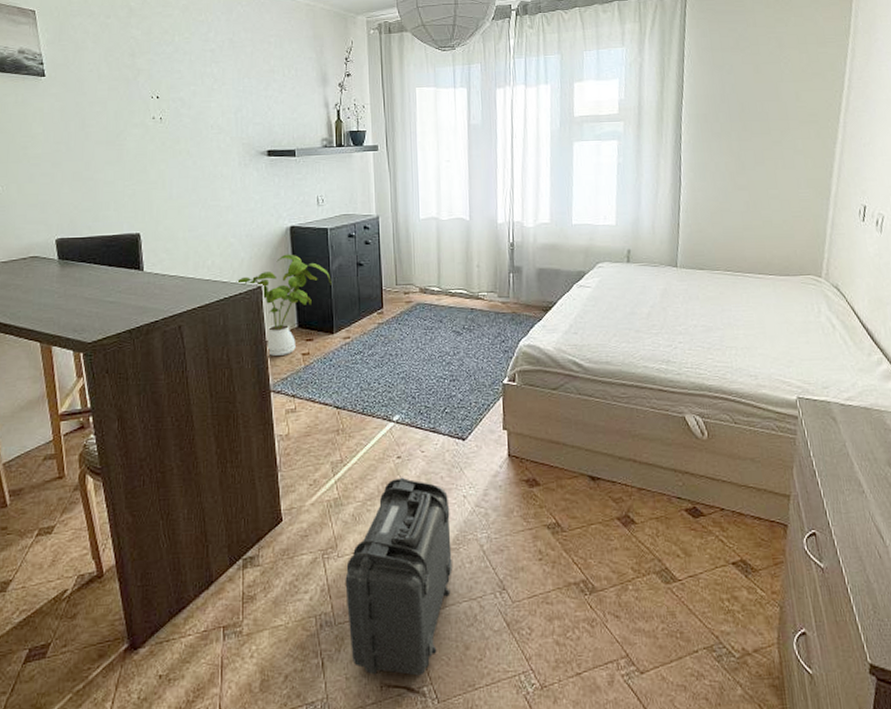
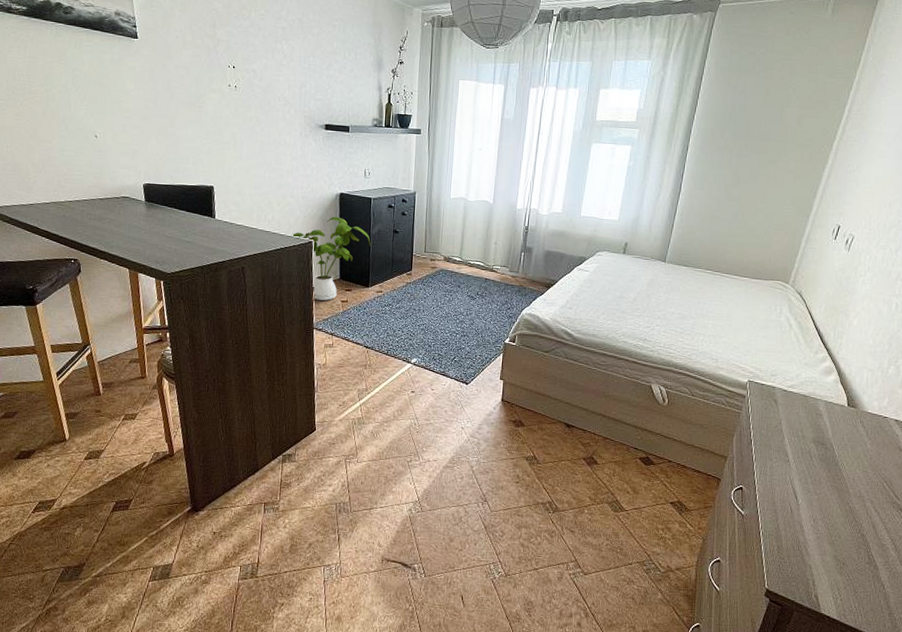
backpack: present [345,477,453,676] -> none [361,407,450,556]

